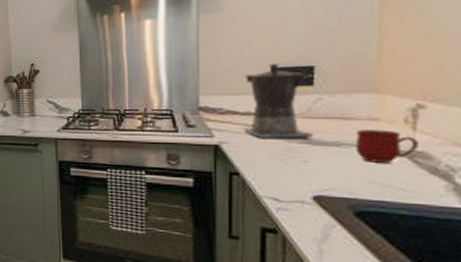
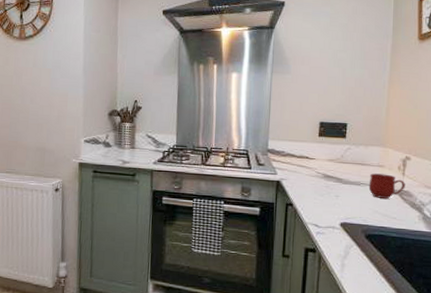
coffee maker: present [243,63,314,138] -> none [298,118,344,178]

